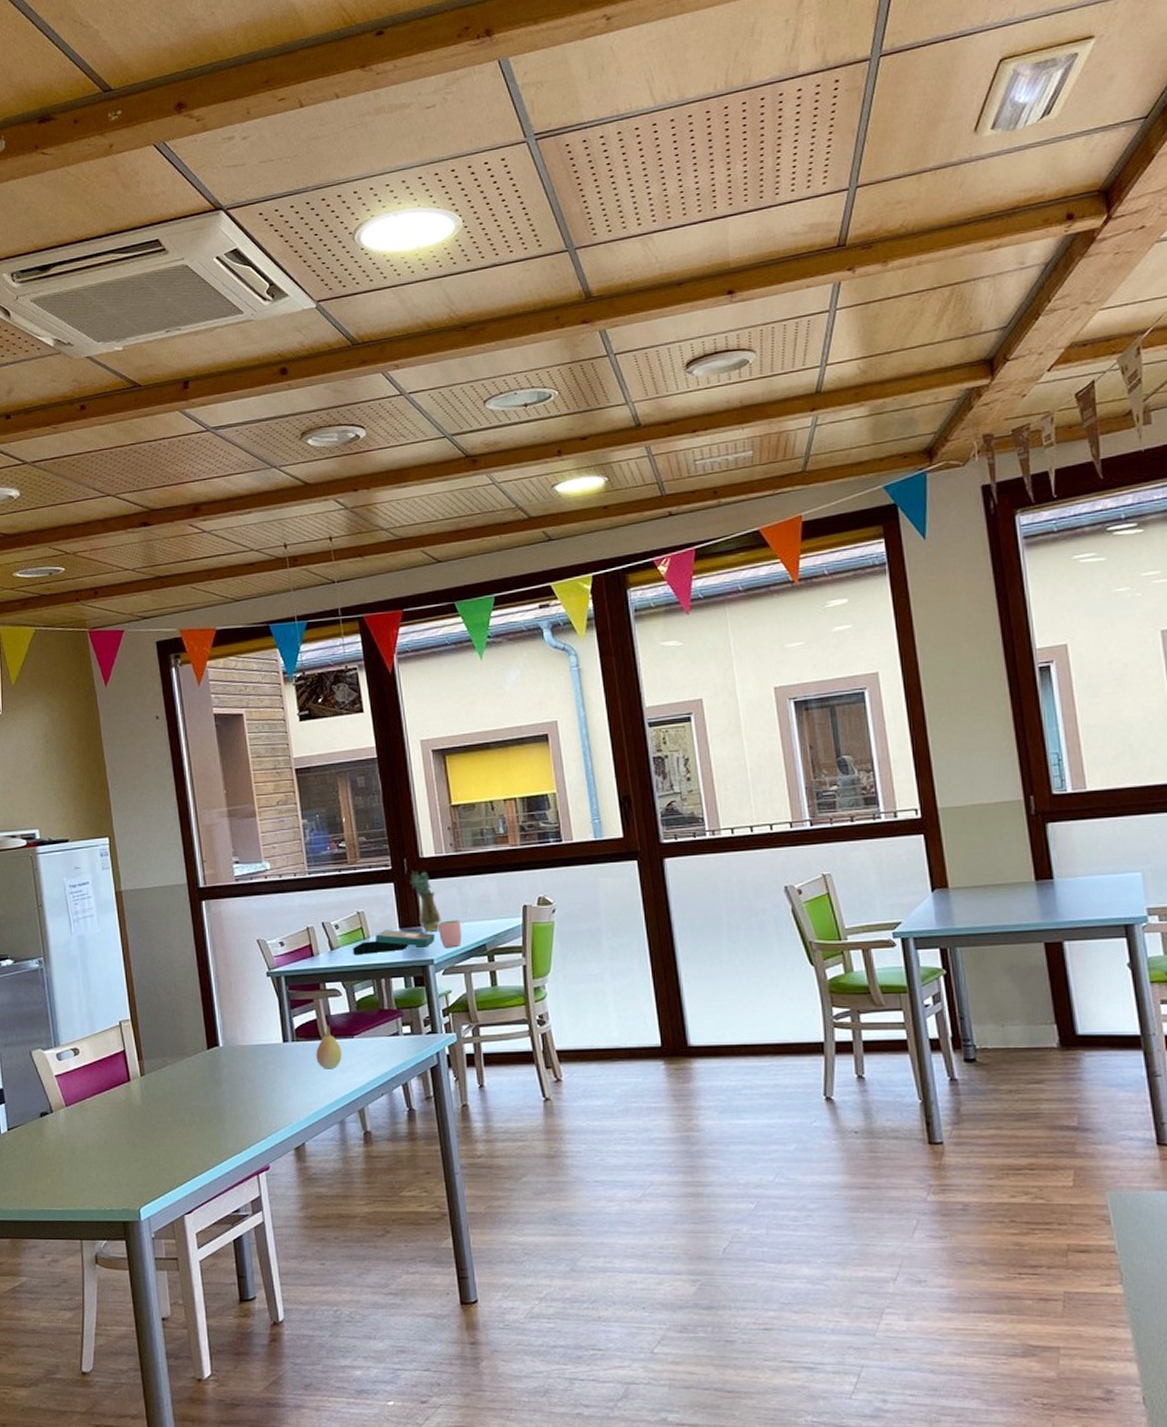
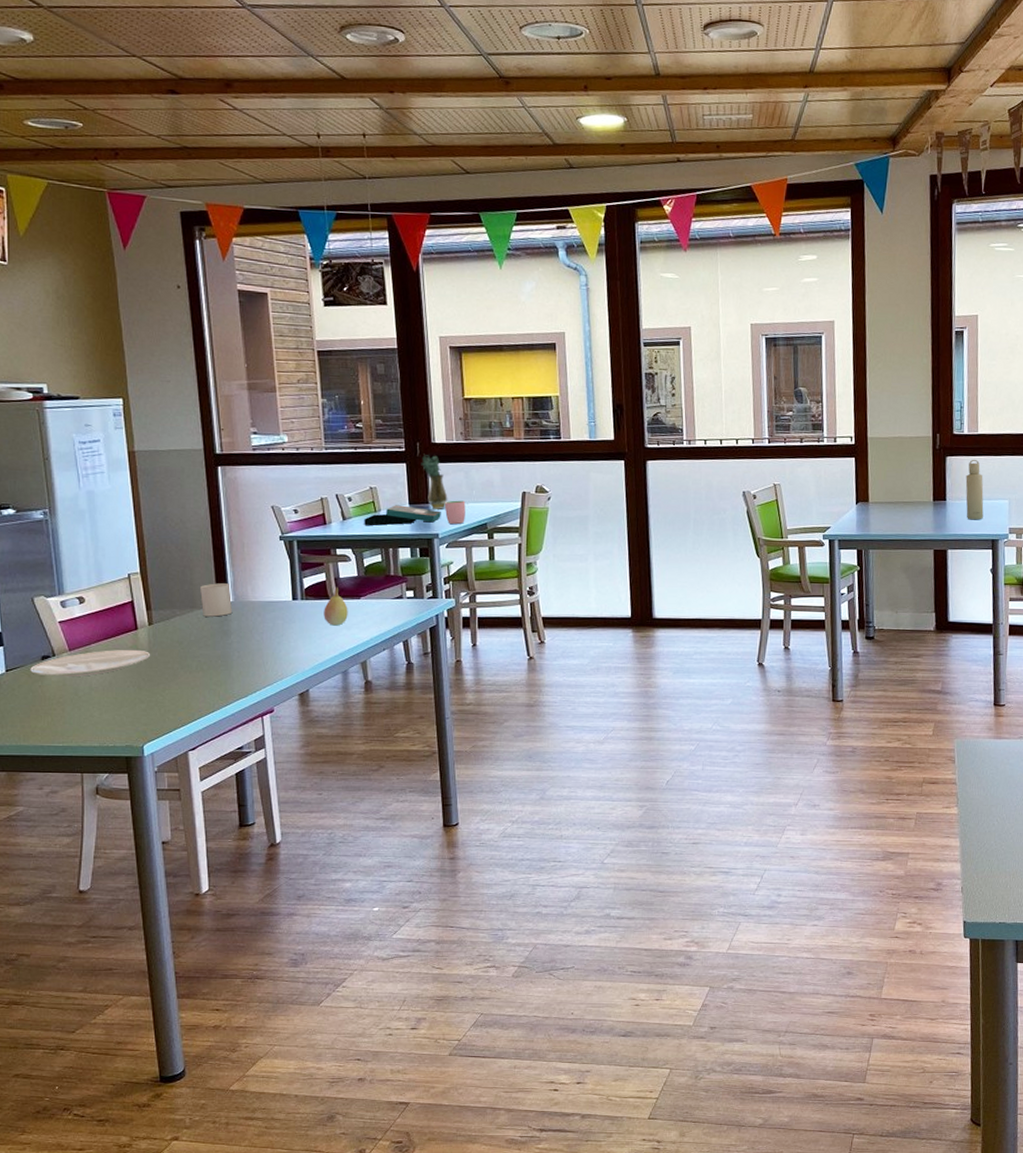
plate: none [30,1103,144,1135] -> present [30,649,151,677]
cup: none [190,1027,223,1064] -> present [200,583,233,617]
bottle: none [1077,823,1108,901] -> present [965,459,984,520]

